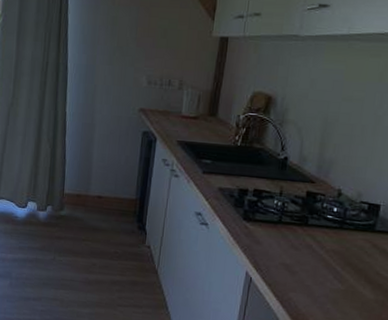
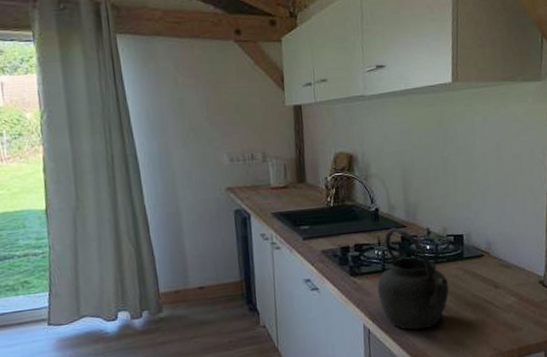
kettle: none [268,180,351,294] -> present [377,227,449,330]

